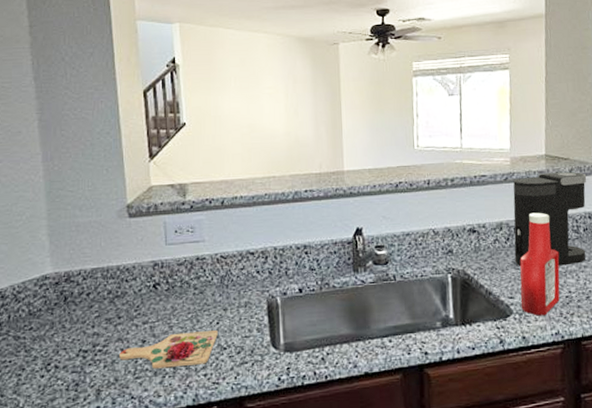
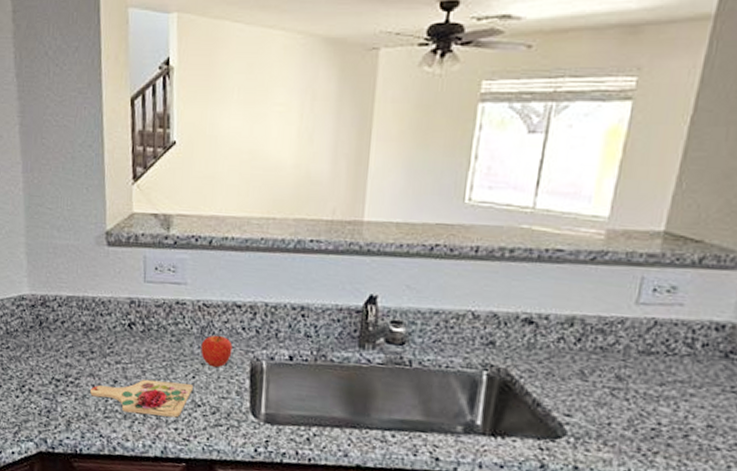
fruit: none [222,281,250,311] -> present [201,335,233,368]
coffee maker: present [513,171,587,267] -> none [583,257,727,389]
ketchup bottle: present [520,212,560,316] -> none [580,310,655,447]

